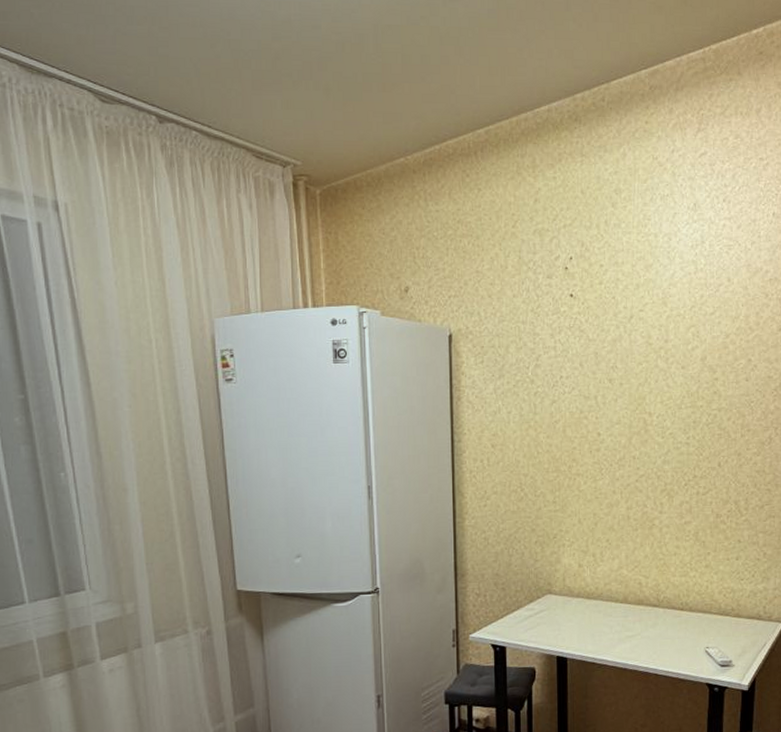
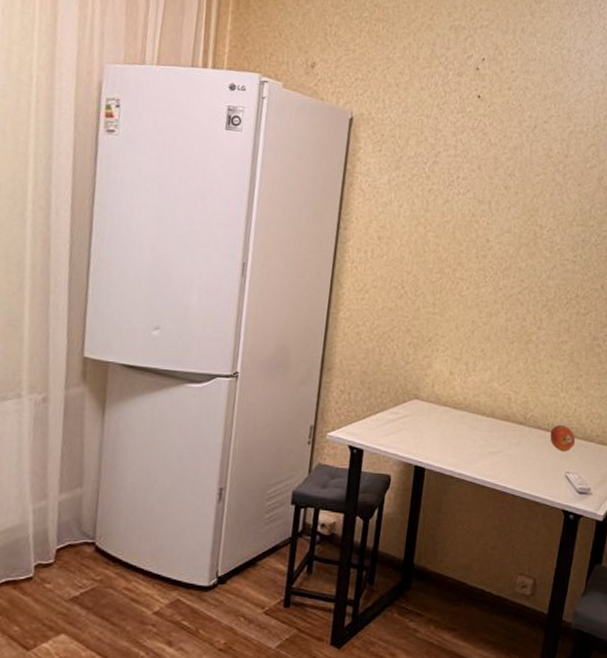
fruit: none [685,602,711,629] -> present [550,424,576,452]

